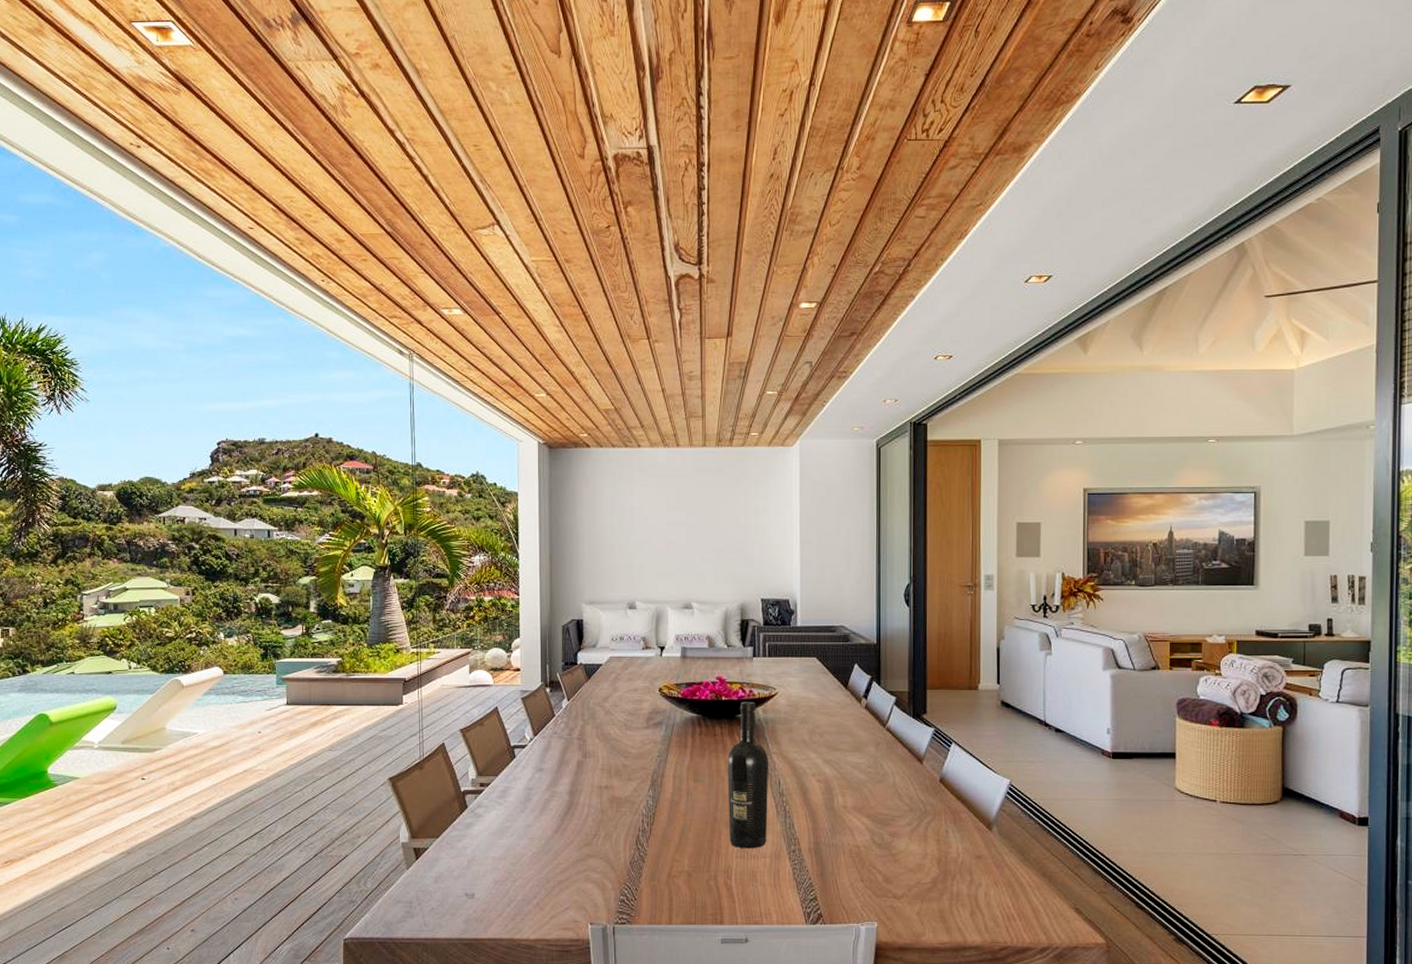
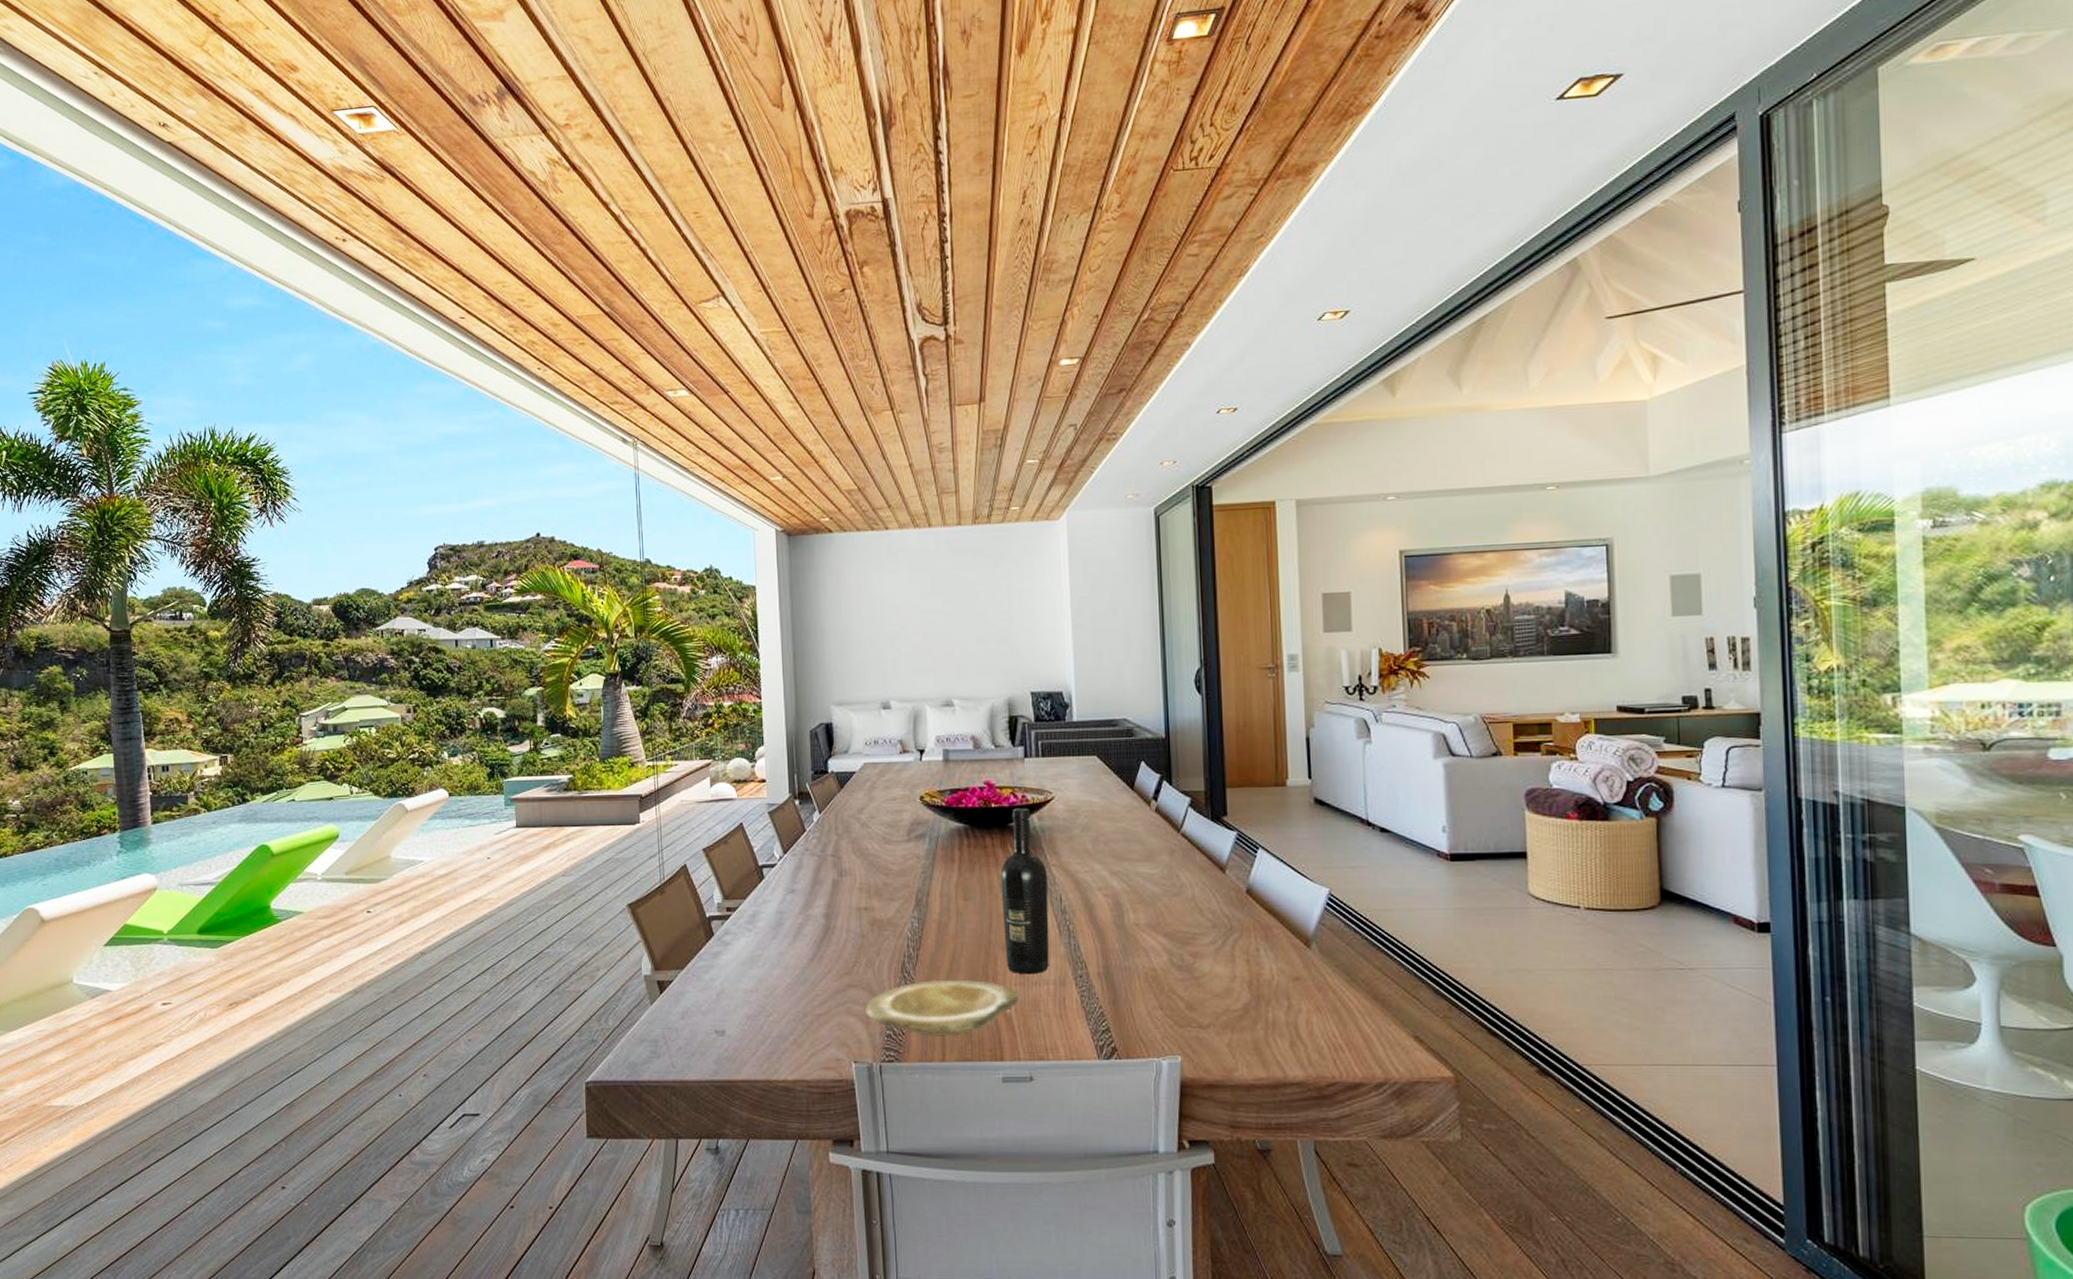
plate: none [602,852,739,902] -> present [865,979,1019,1036]

